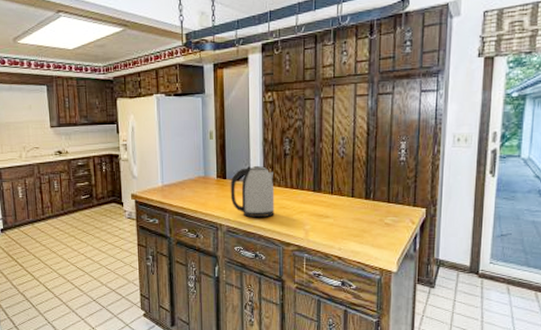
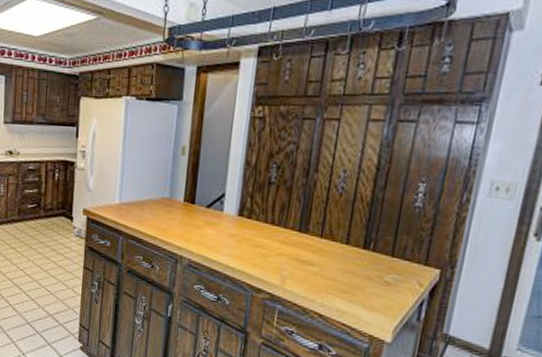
kettle: present [230,165,275,217] -> none [196,192,253,255]

